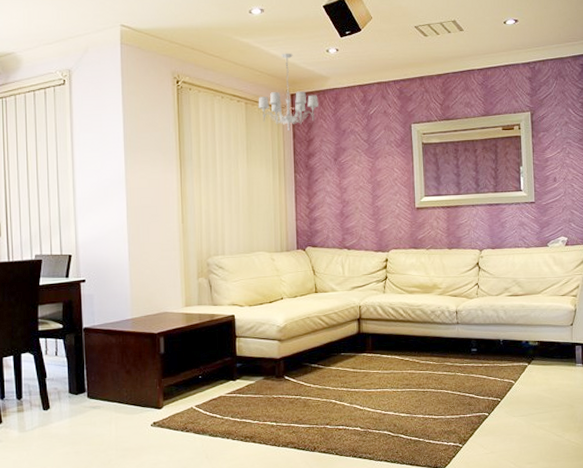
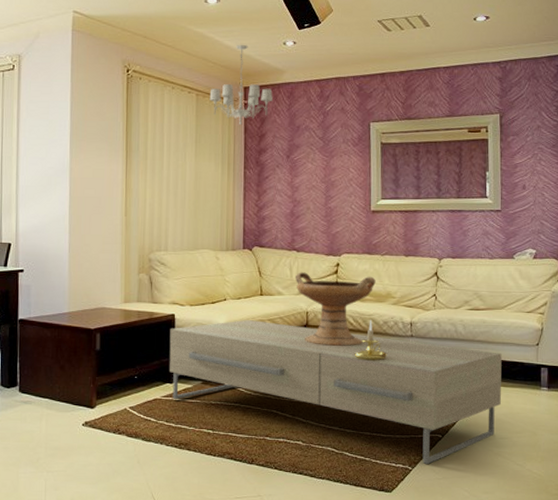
coffee table: none [231,316,540,442] -> present [169,320,502,465]
decorative bowl: none [347,269,423,337] -> present [295,272,376,346]
candle holder: none [404,310,436,349] -> present [353,320,388,361]

